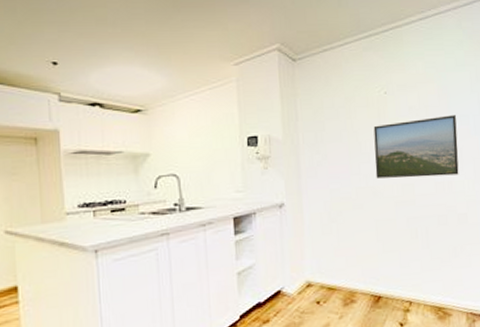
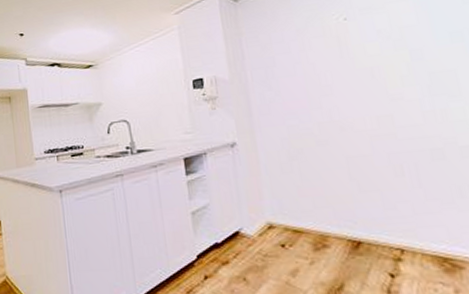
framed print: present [373,115,459,179] -> none [333,33,456,112]

